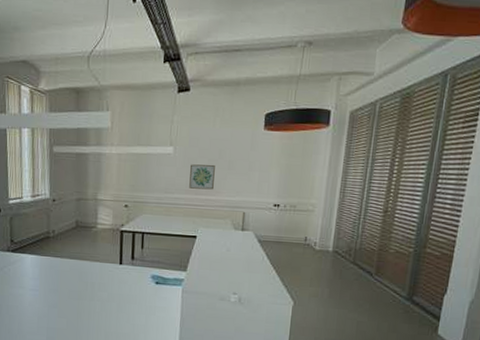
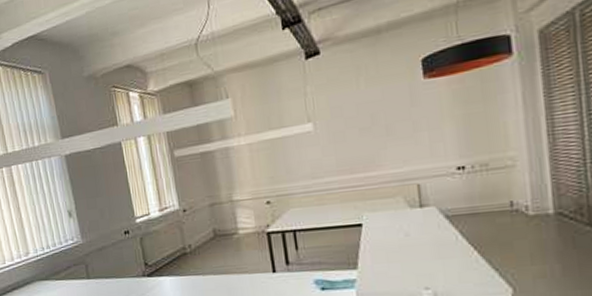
wall art: present [189,164,215,190] -> none [338,133,372,168]

